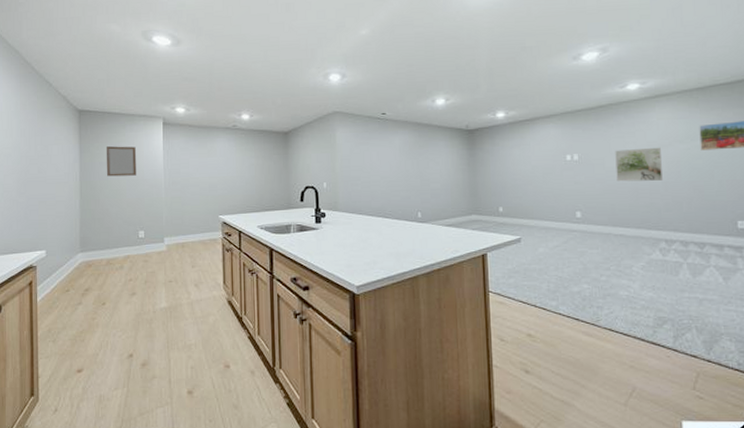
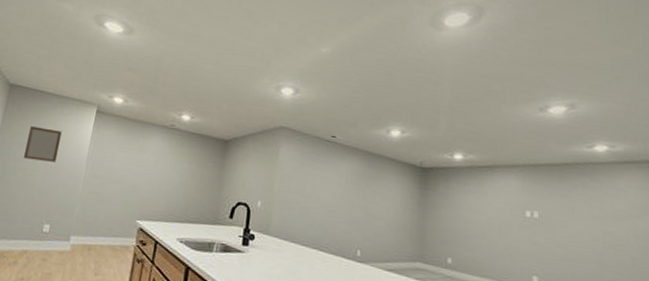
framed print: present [615,147,664,182] -> none [579,213,631,255]

